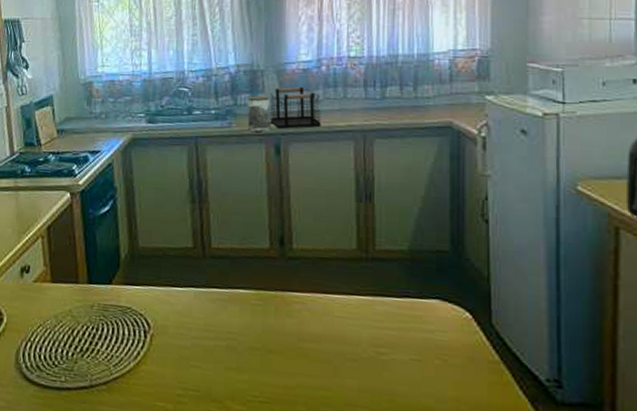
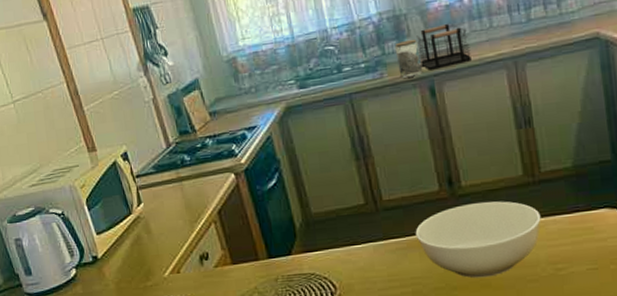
bowl: none [238,267,369,348] -> present [415,201,541,279]

